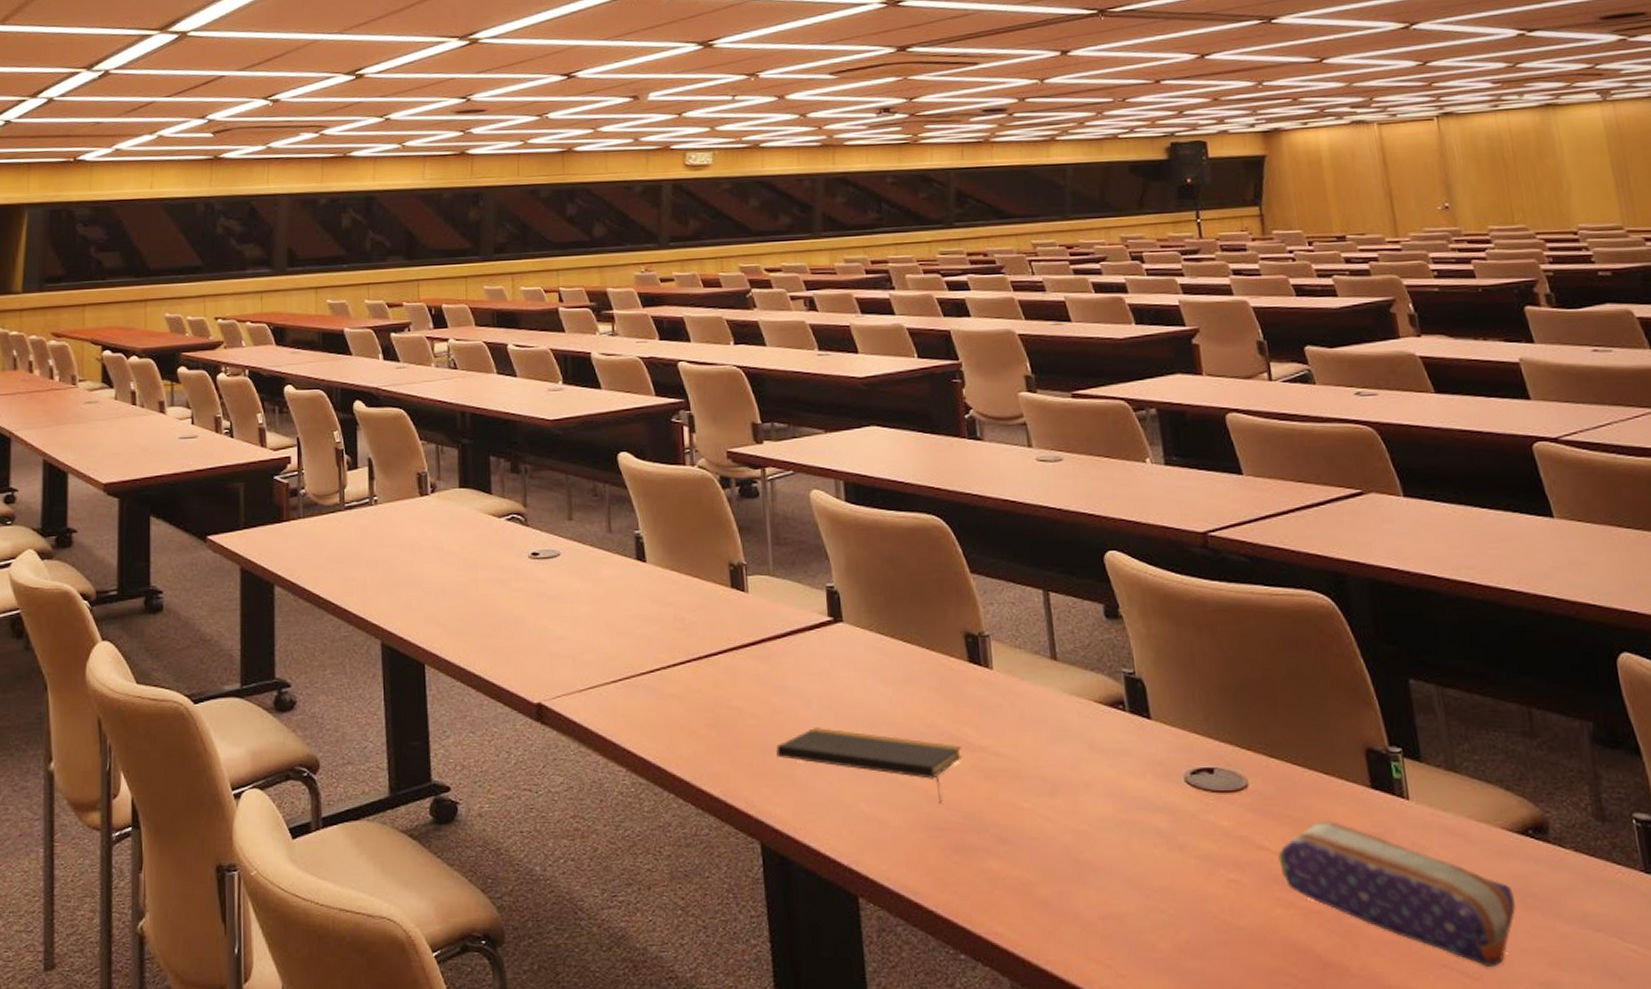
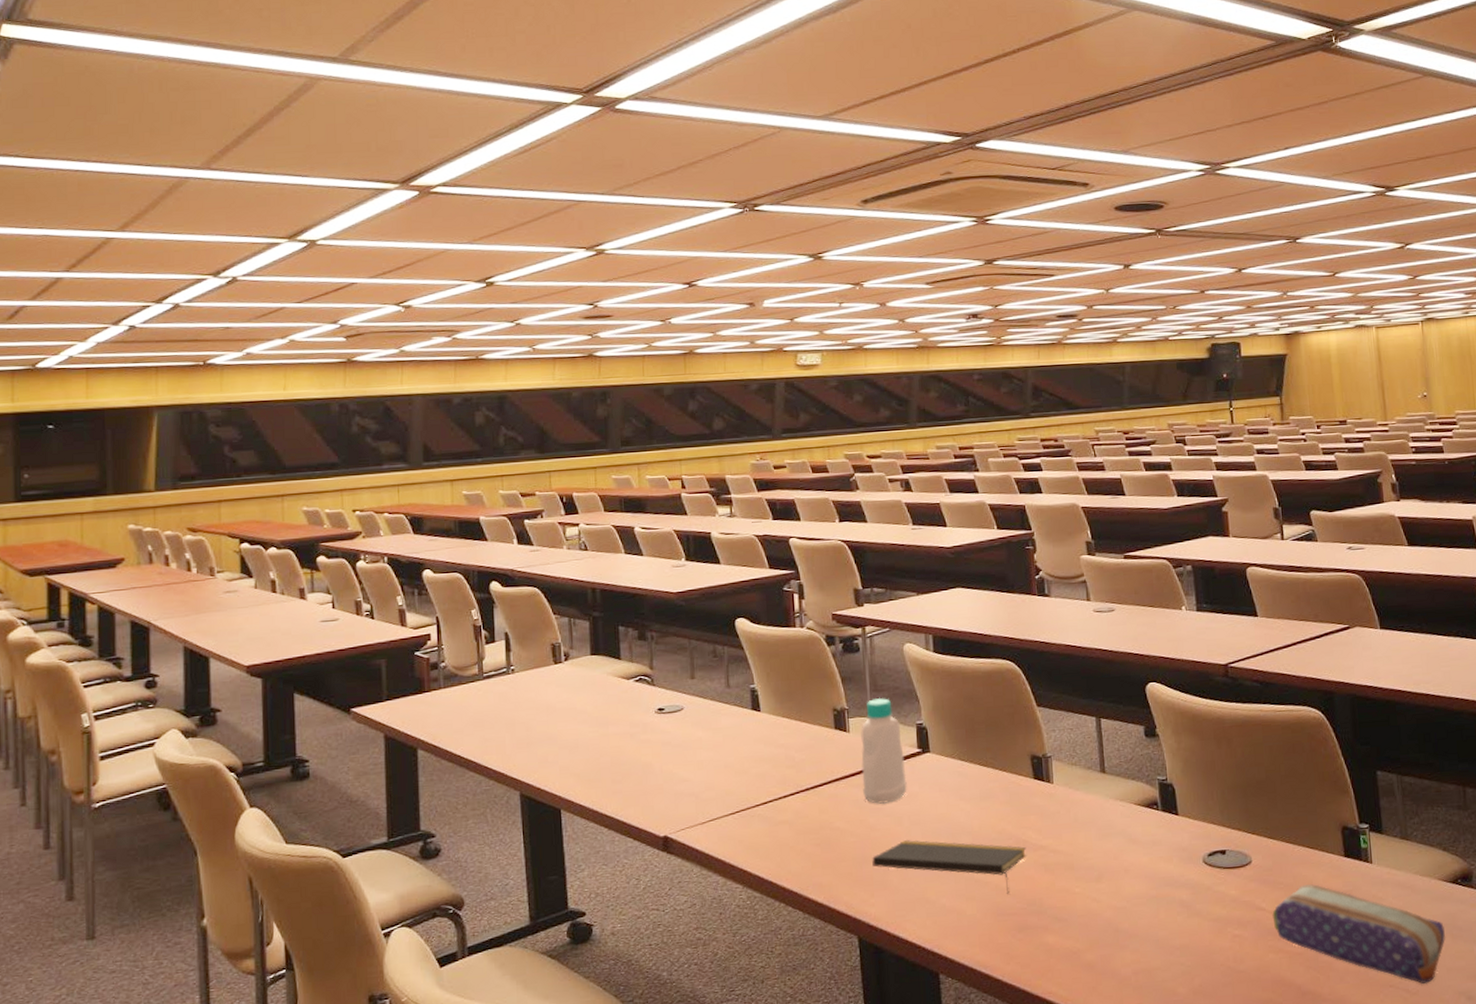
bottle: none [761,552,817,682] -> present [861,697,907,805]

